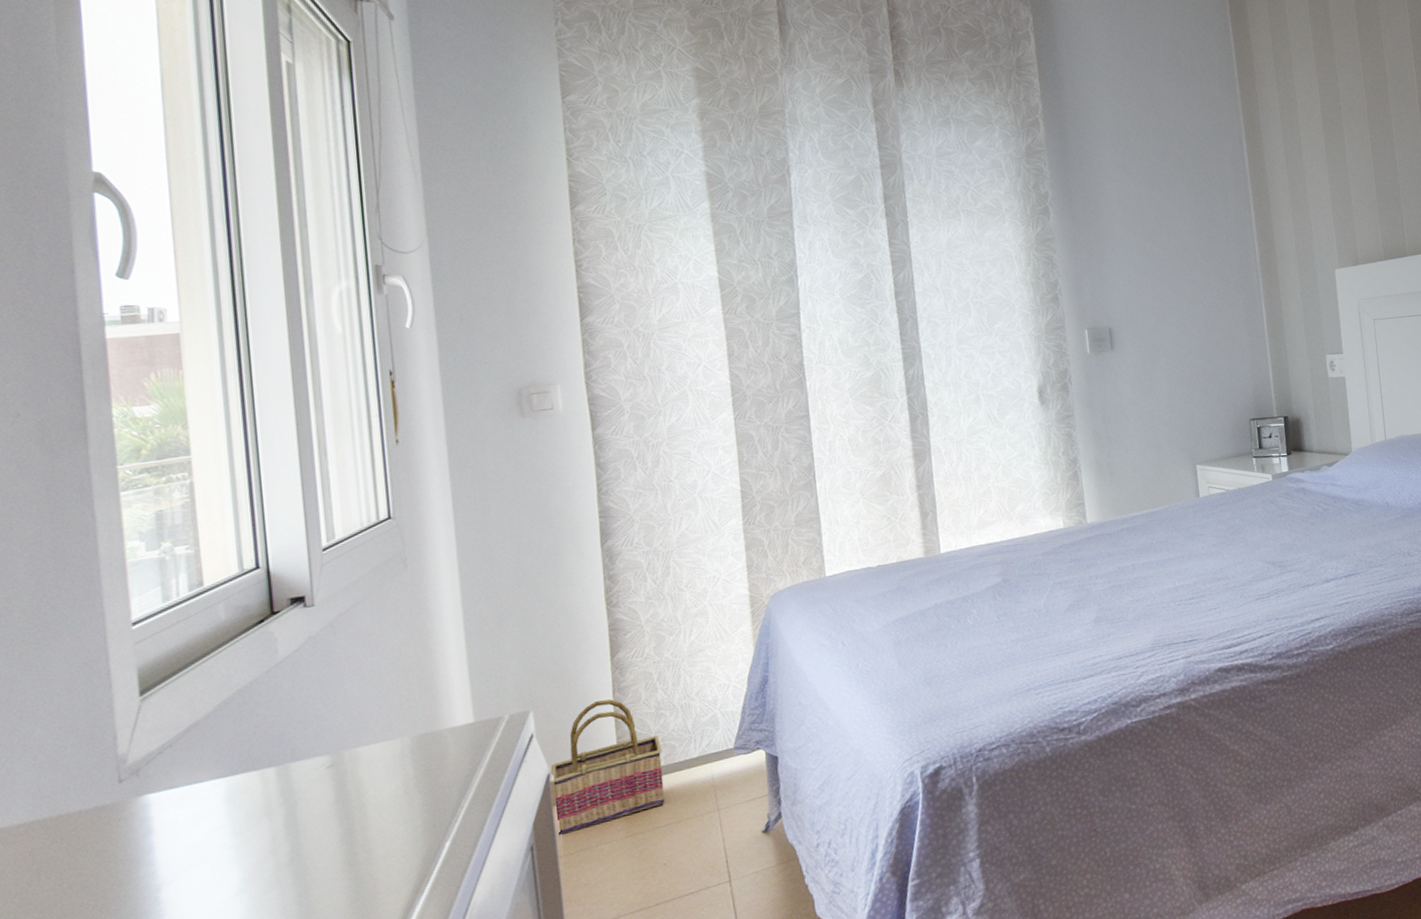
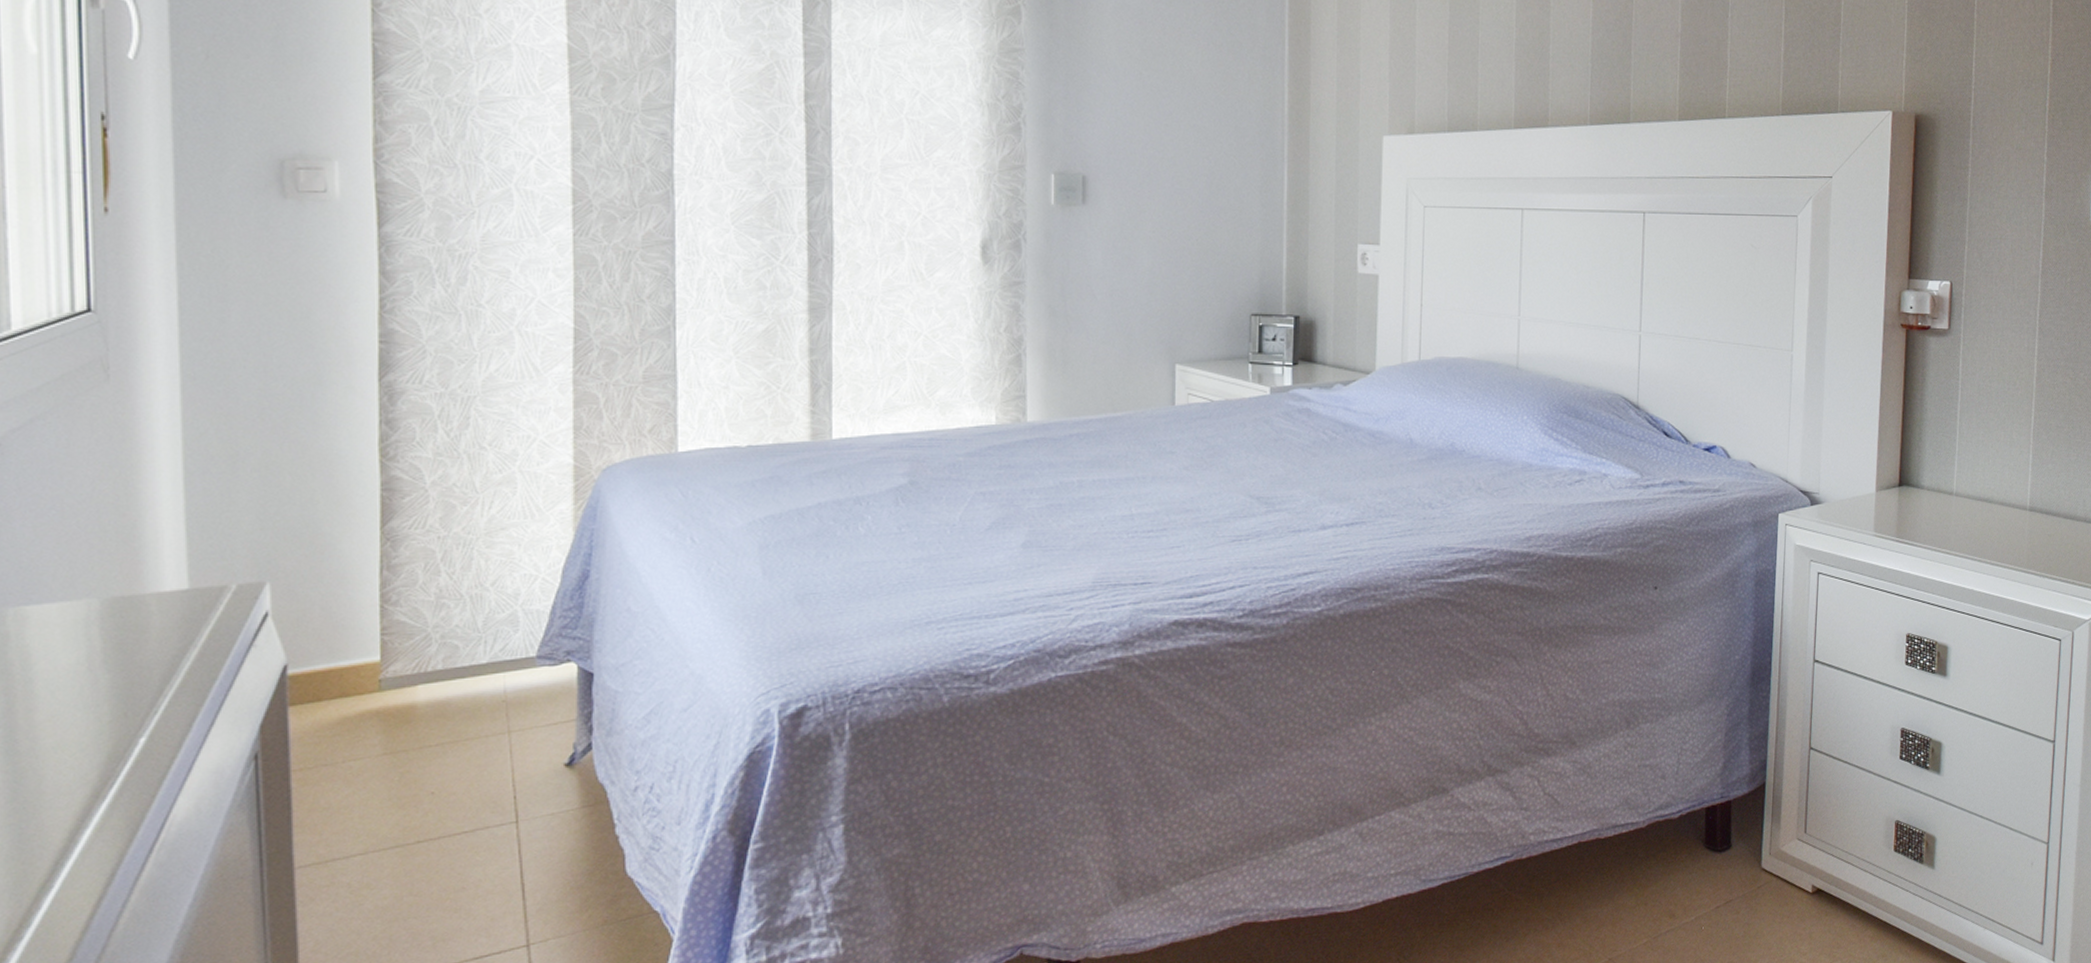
basket: present [550,699,665,835] -> none [288,579,440,743]

